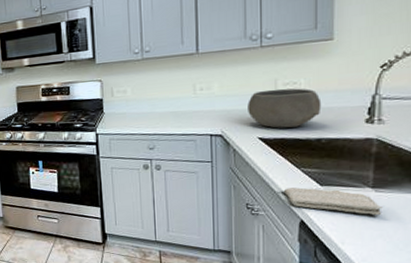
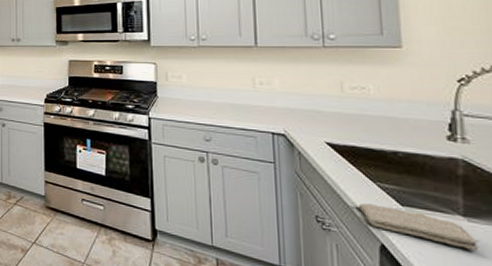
bowl: present [248,88,322,129] -> none [312,92,395,135]

